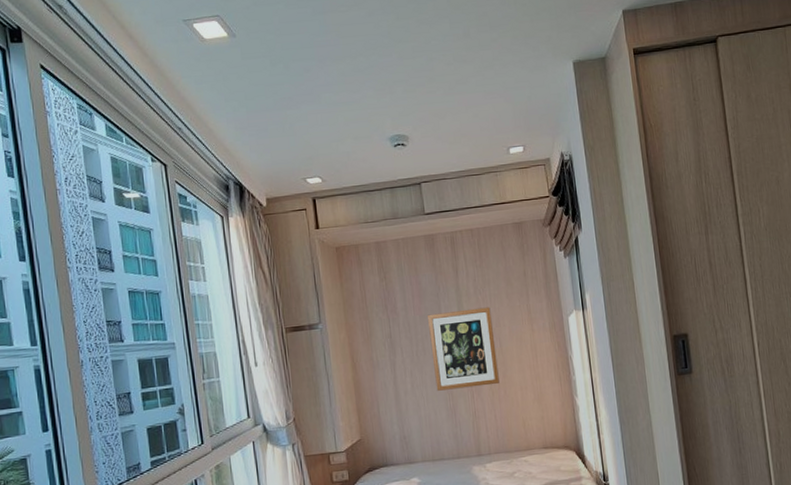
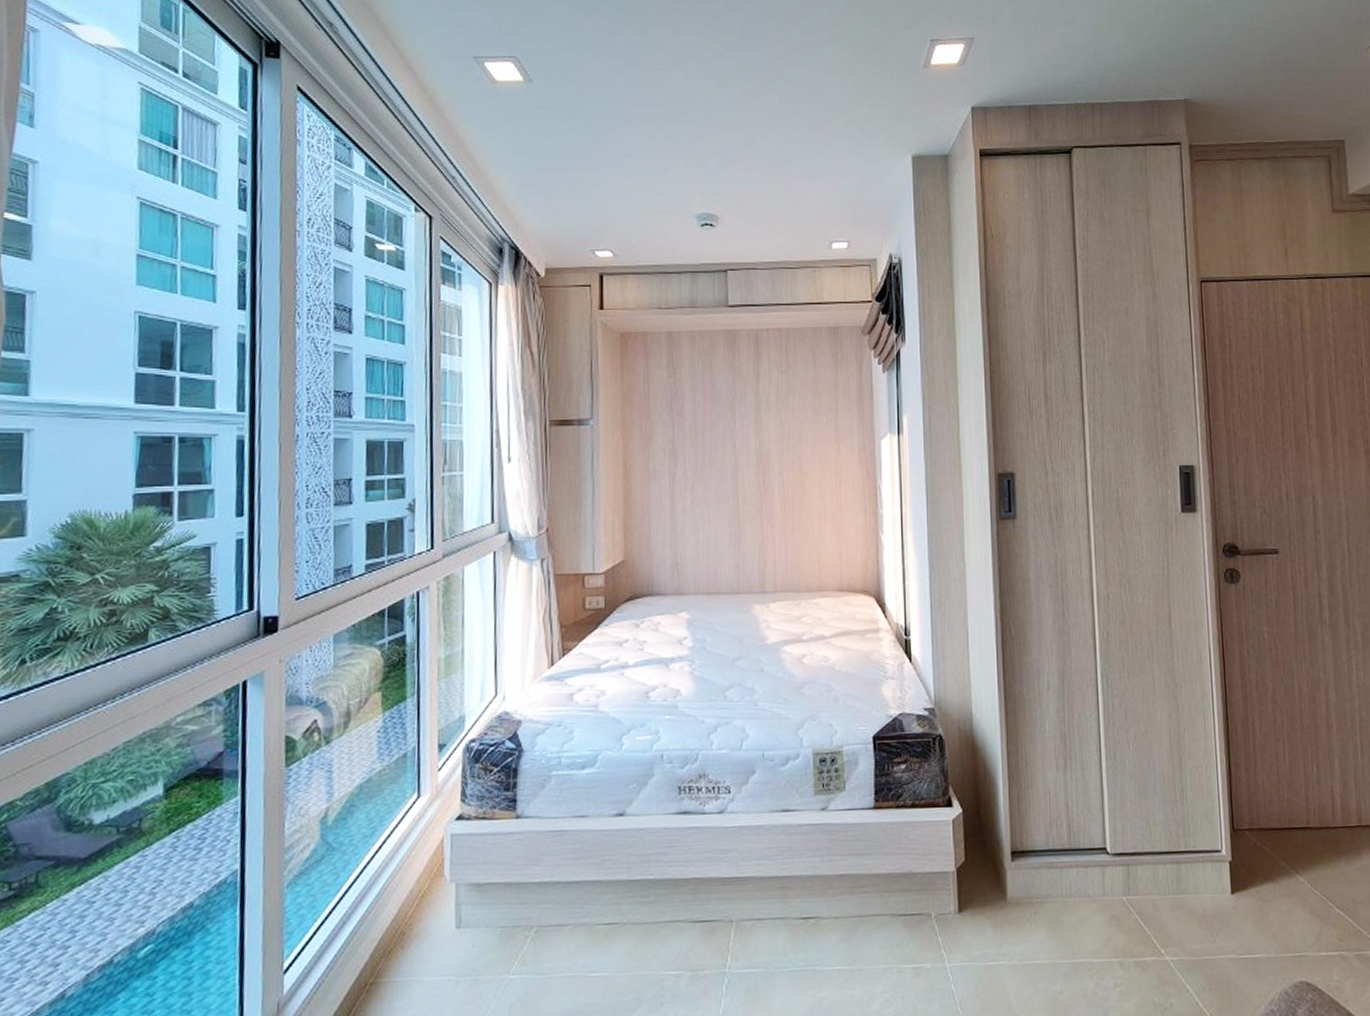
wall art: present [428,307,500,391] -> none [719,420,795,512]

